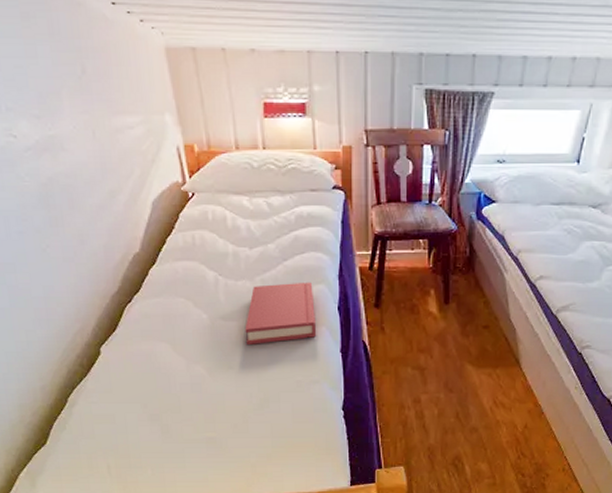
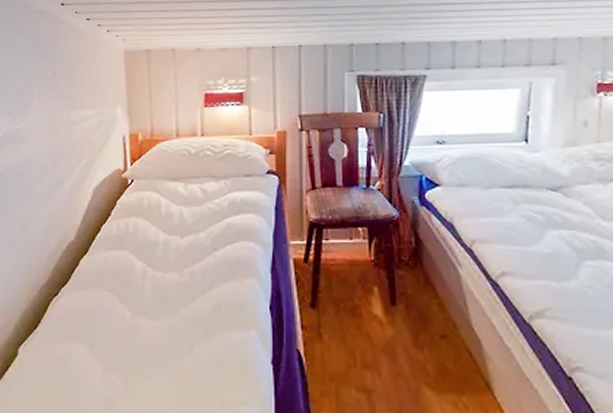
hardback book: present [244,282,316,346] -> none [168,275,245,351]

